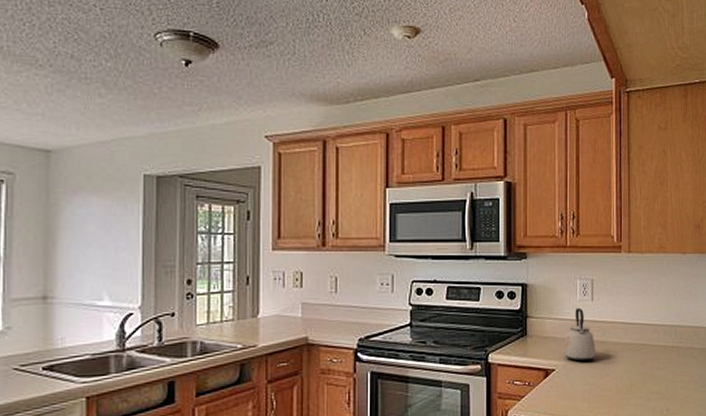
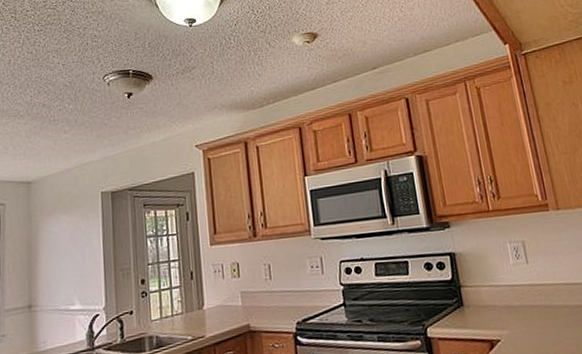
kettle: present [564,307,596,362] -> none [505,272,543,330]

